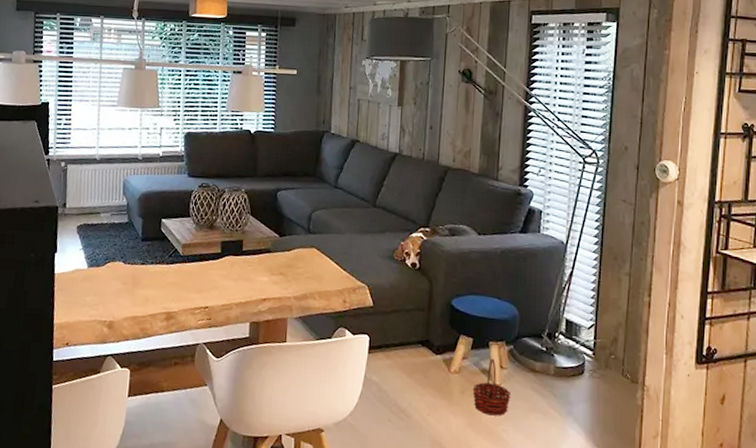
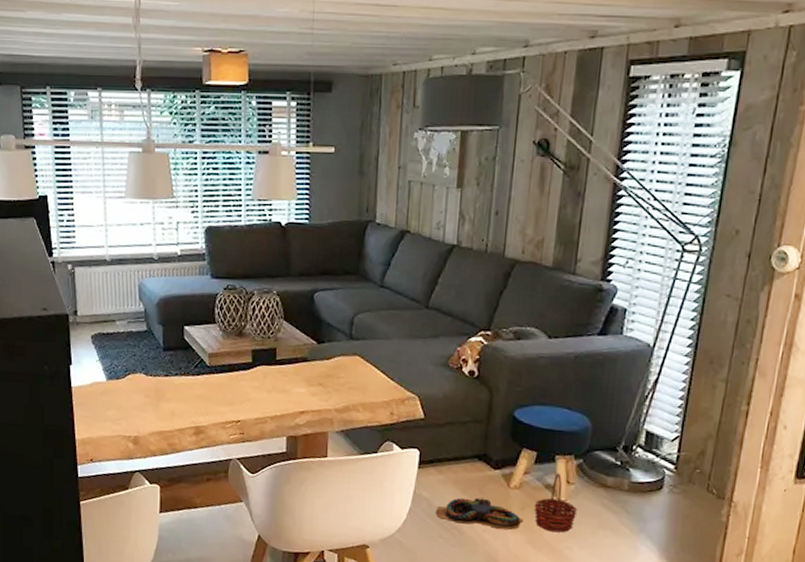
dog toy: none [384,381,464,413] -> present [435,497,524,530]

